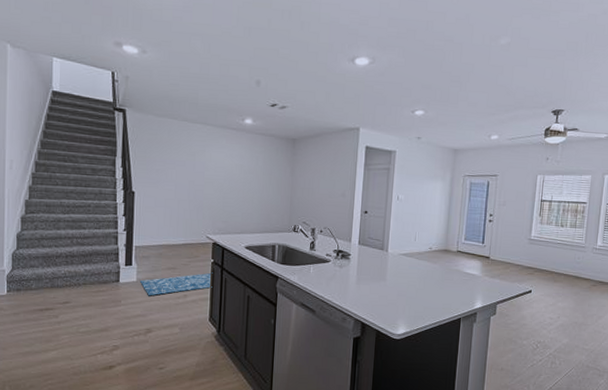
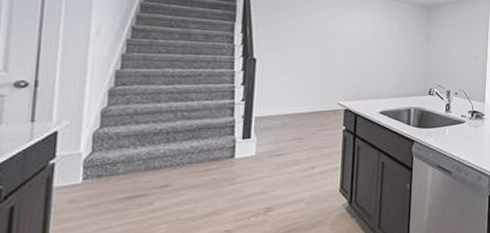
rug: present [140,272,213,296] -> none [260,140,345,171]

